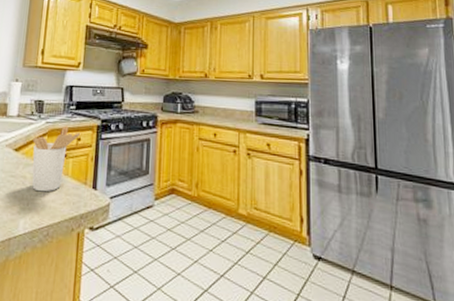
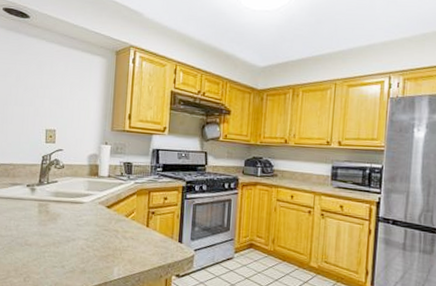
utensil holder: present [32,125,80,192] -> none [123,186,166,244]

